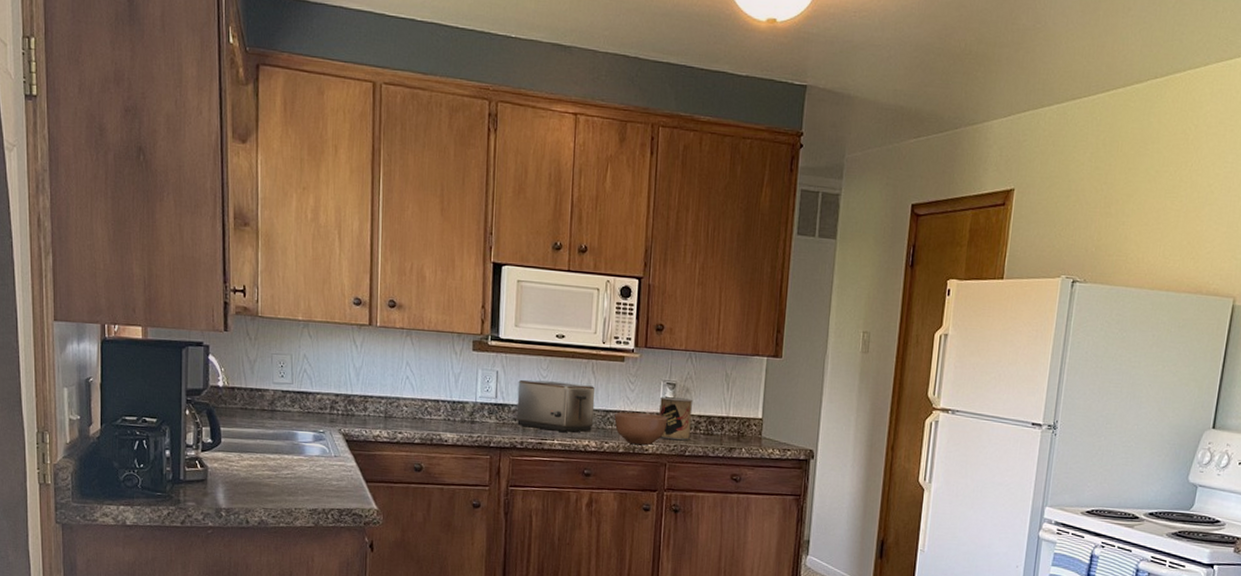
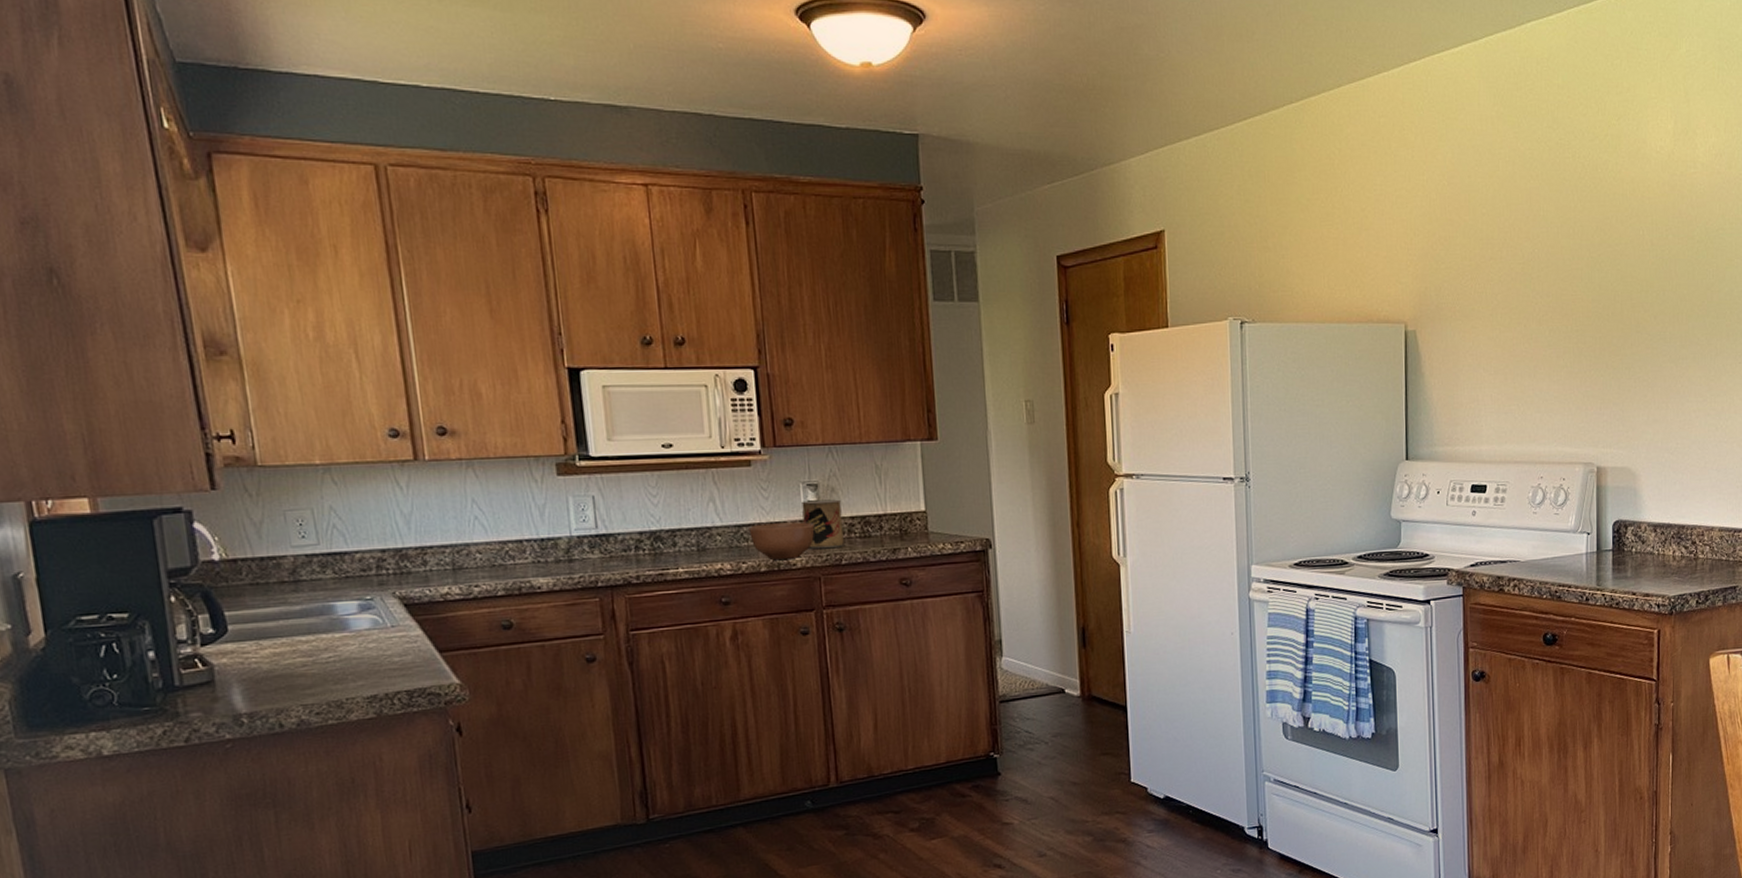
toaster: present [516,379,596,433] -> none [622,498,725,559]

